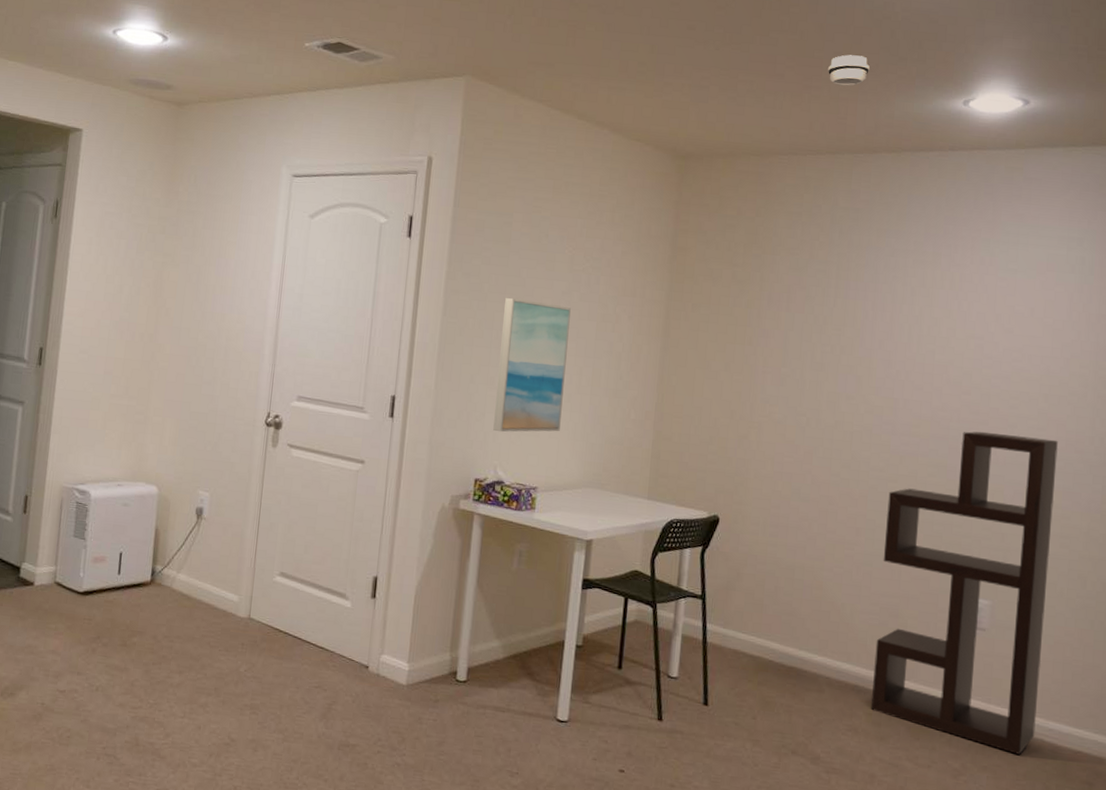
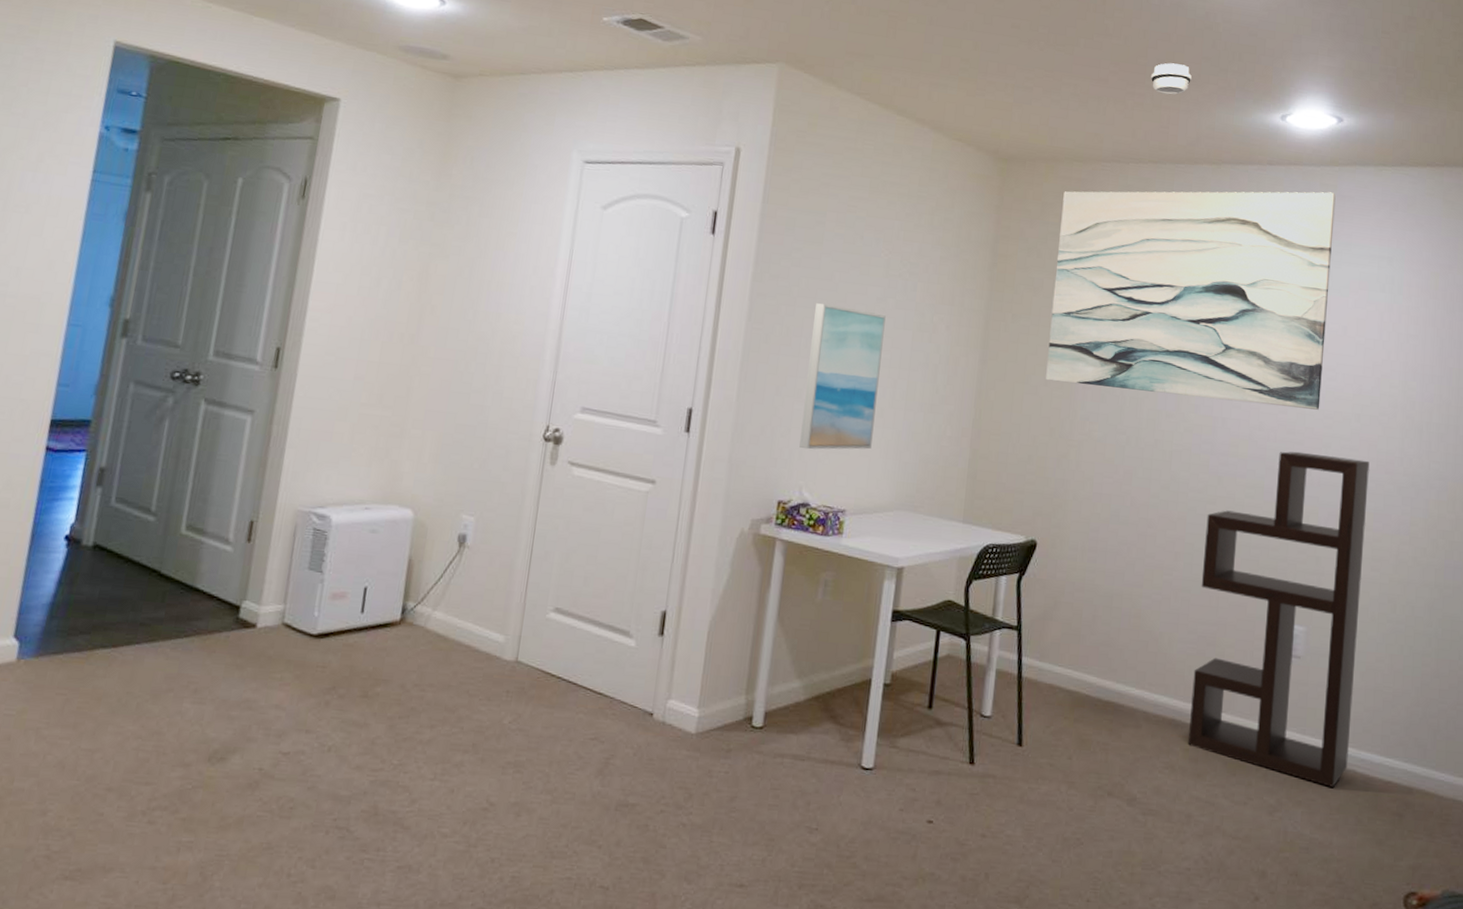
wall art: none [726,175,1022,391] -> present [1046,191,1336,410]

